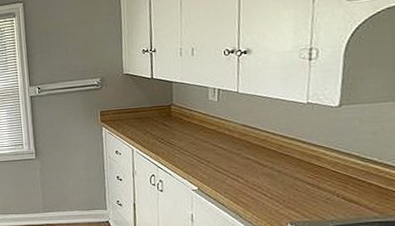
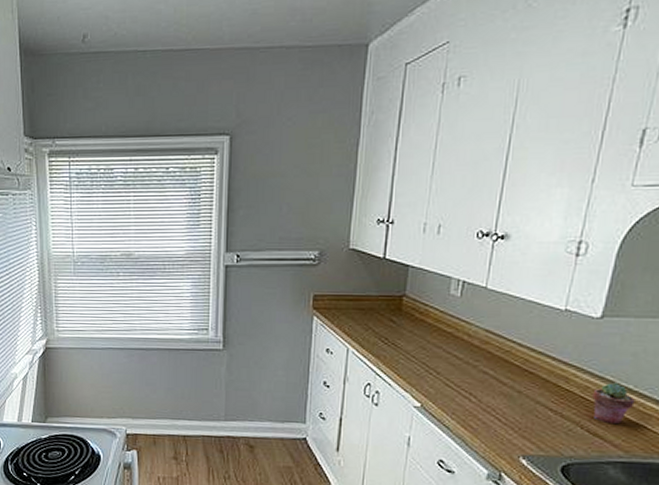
potted succulent: none [342,157,382,191] -> present [592,383,635,425]

